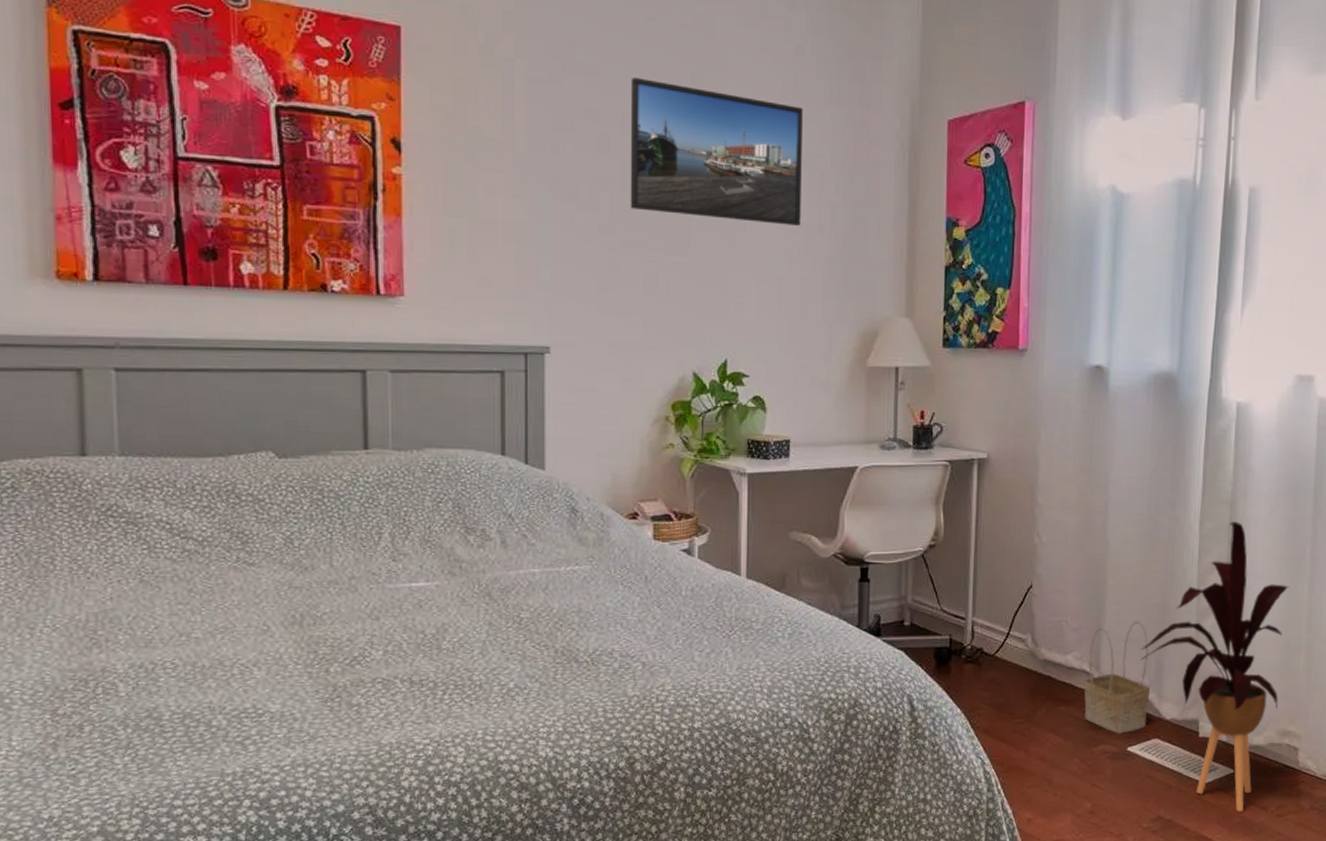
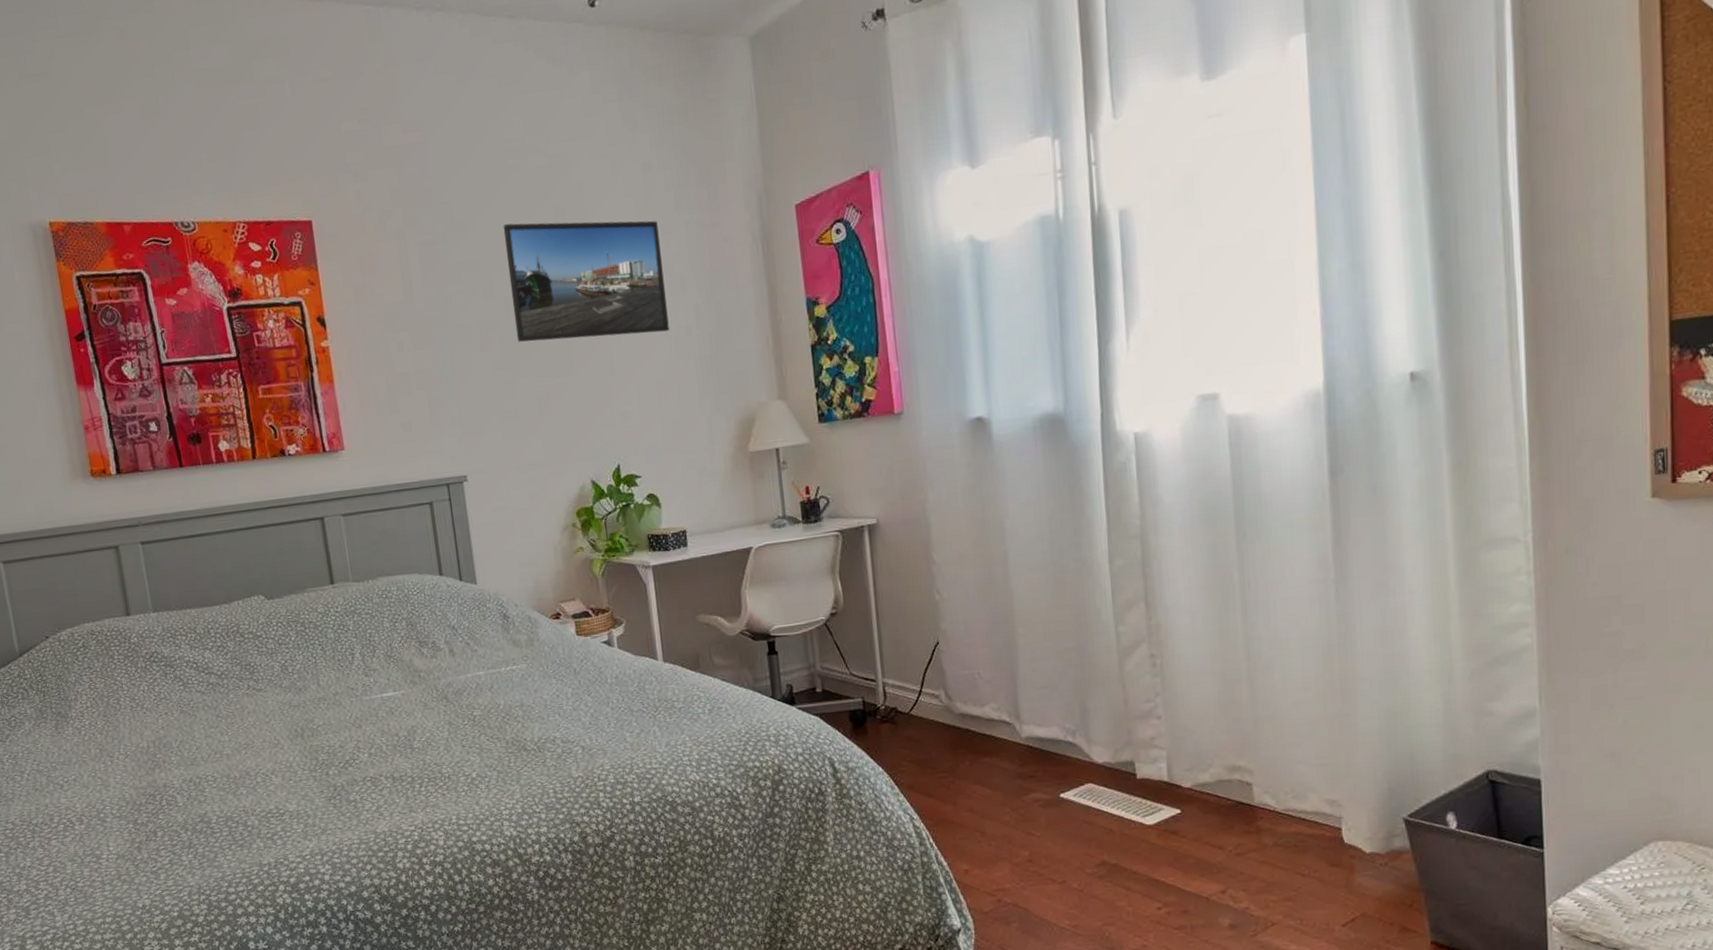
basket: present [1084,620,1150,734] -> none [1005,666,1078,781]
house plant: present [1140,521,1289,812] -> none [1061,555,1222,853]

